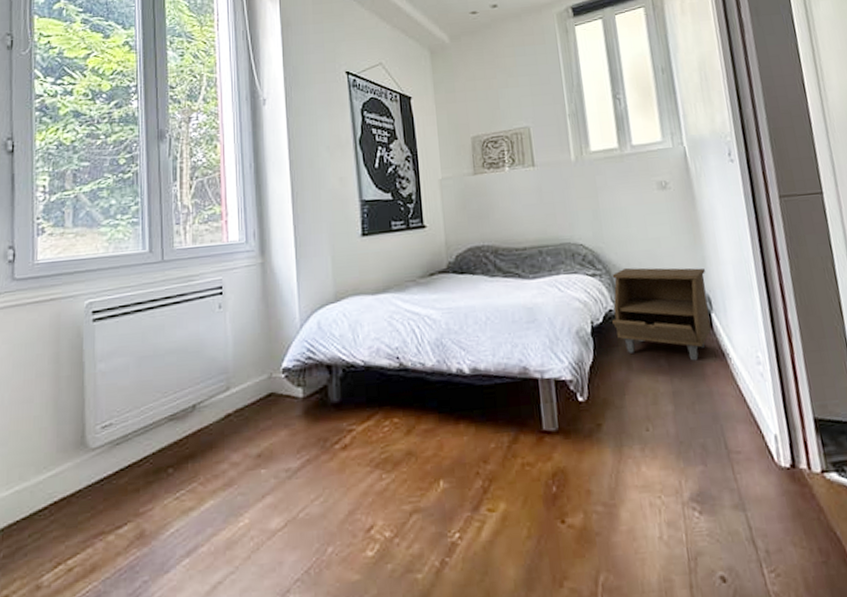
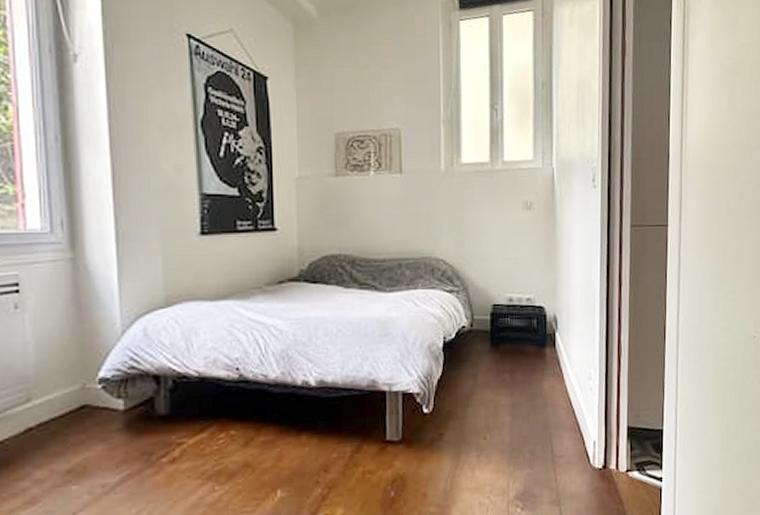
nightstand: present [612,267,712,361] -> none [464,286,556,376]

